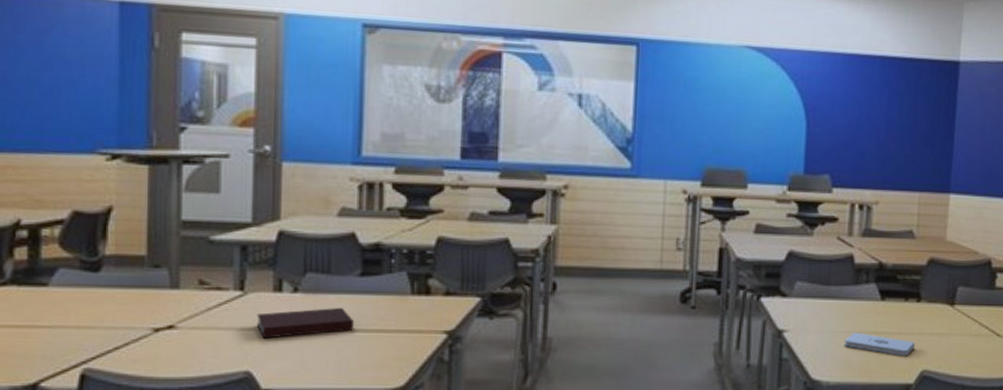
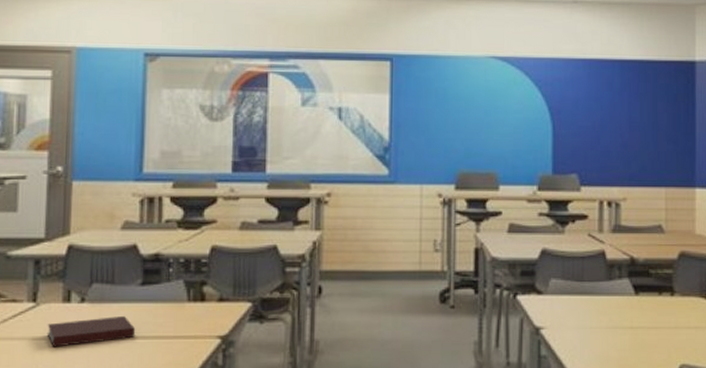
notepad: present [845,332,915,357] -> none [602,328,671,351]

